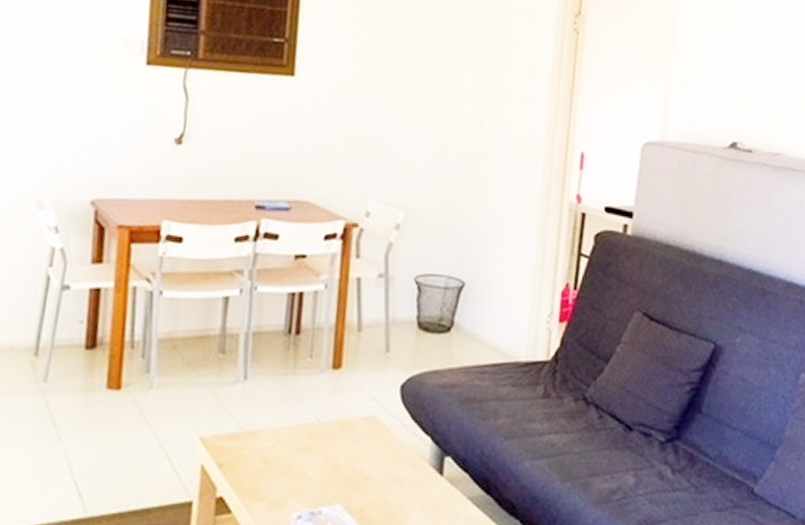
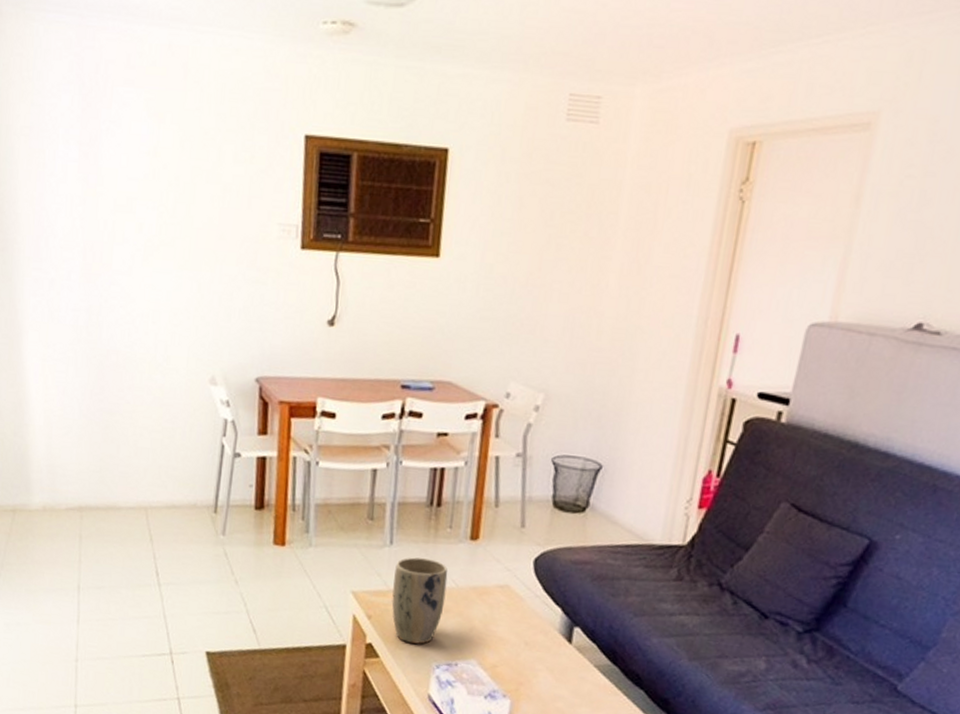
plant pot: none [246,392,309,492] -> present [391,557,448,644]

